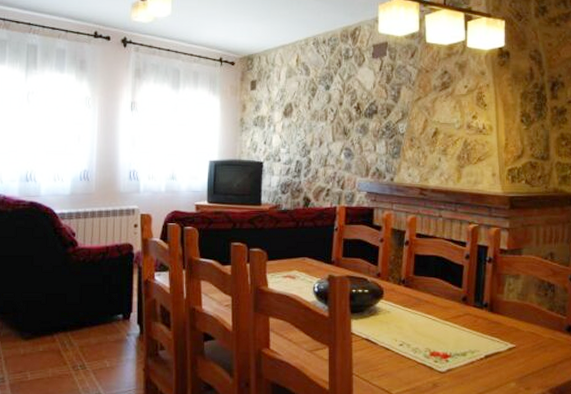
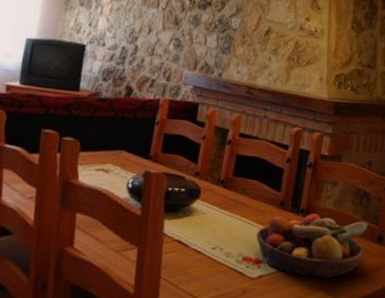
fruit bowl: none [441,307,556,370] -> present [256,213,369,279]

